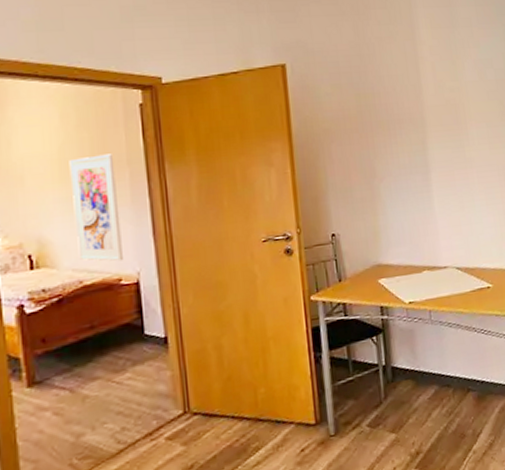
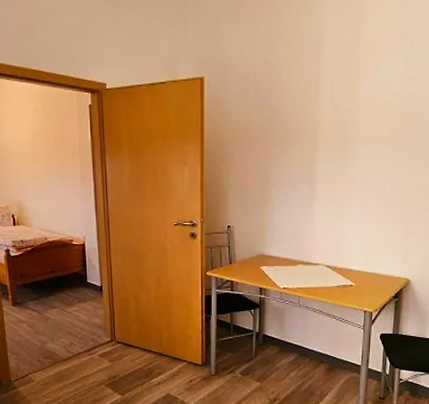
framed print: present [69,154,123,262] -> none [39,144,74,227]

